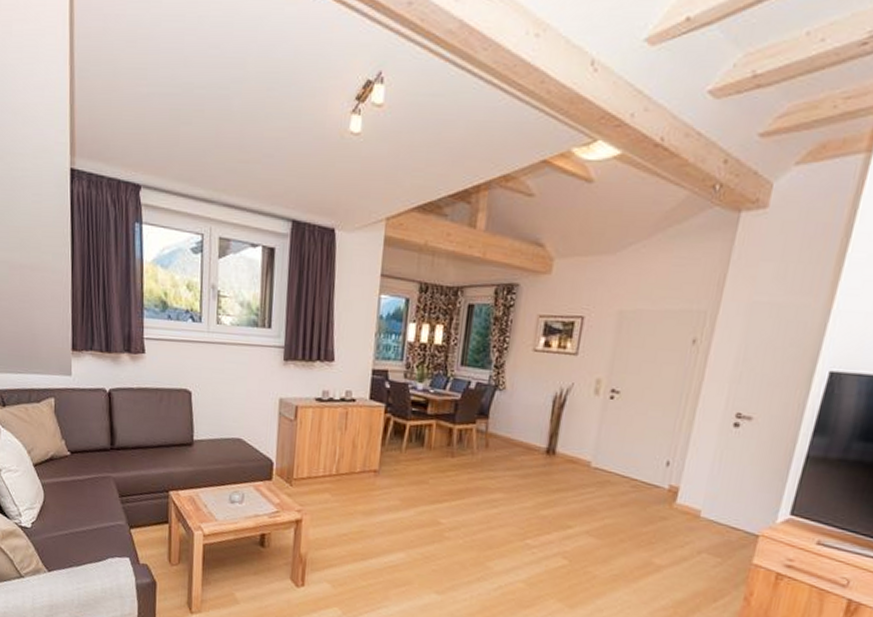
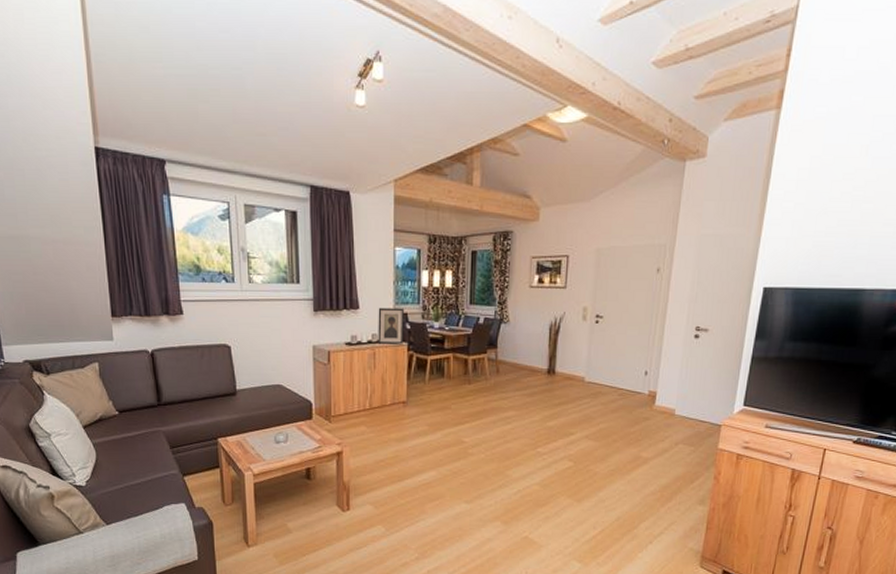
picture frame: none [352,361,384,405] -> present [378,307,404,344]

